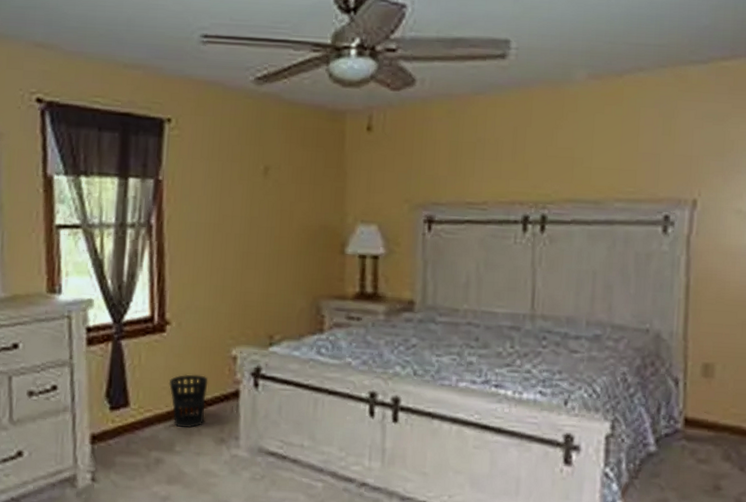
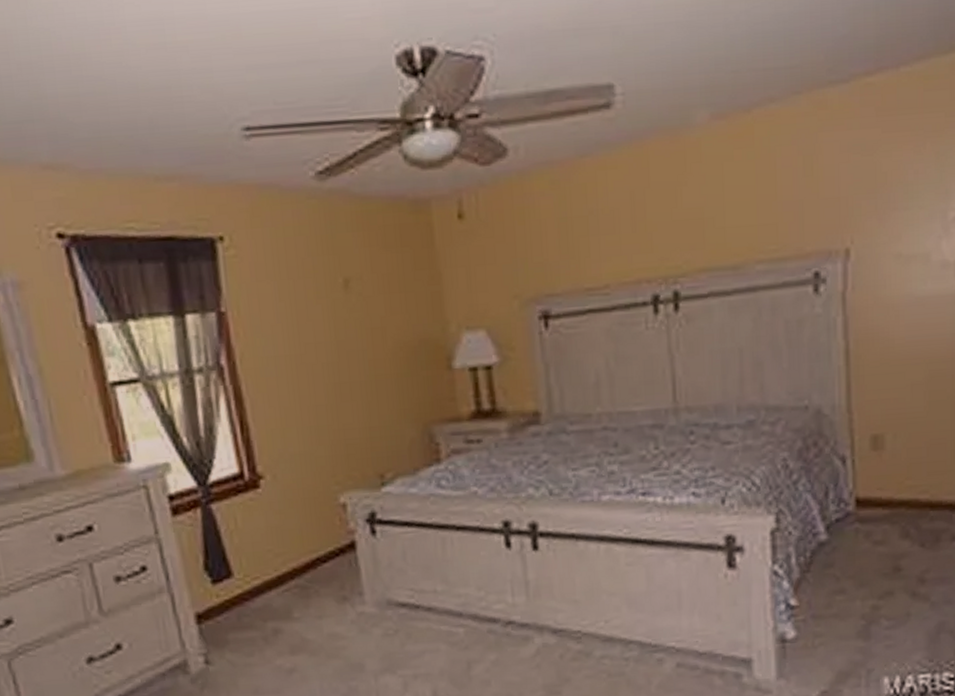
wastebasket: present [168,374,208,429] -> none [273,530,320,592]

